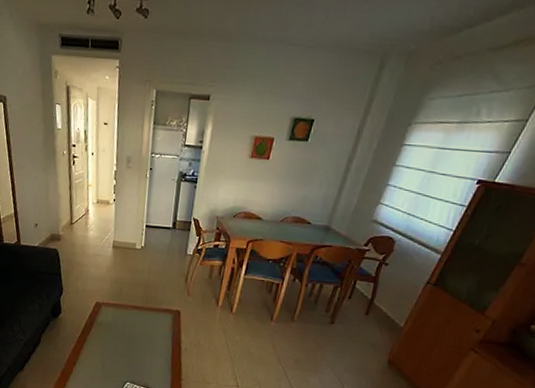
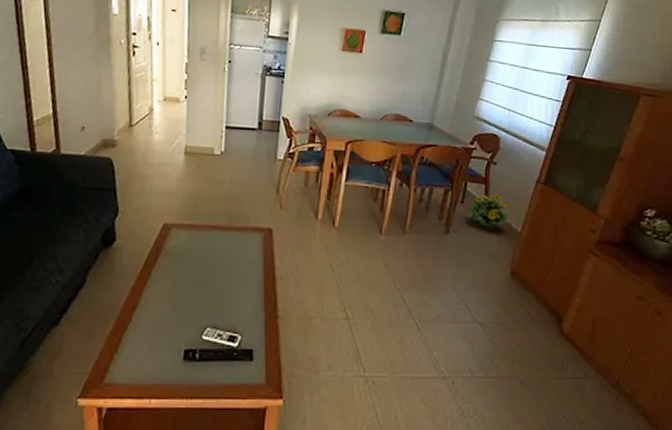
flowering plant: none [352,292,395,323] -> present [467,194,510,230]

